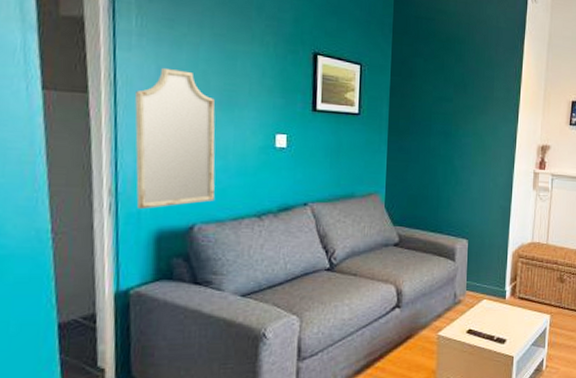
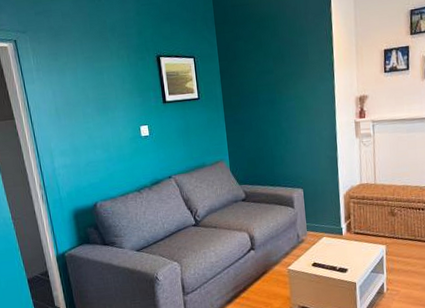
home mirror: present [135,68,215,210] -> none [43,90,106,197]

